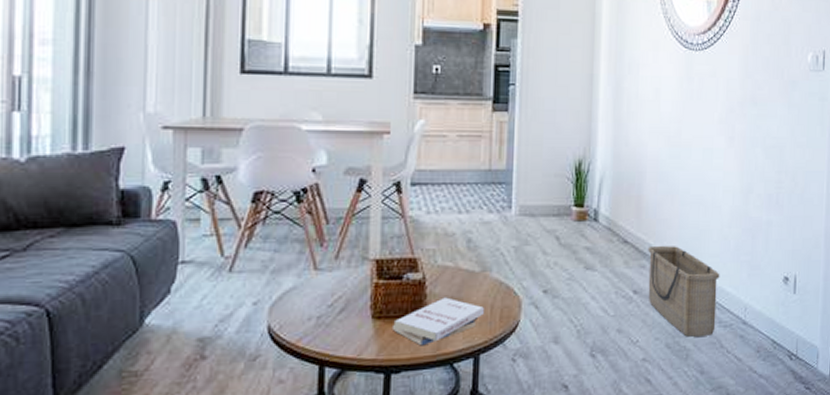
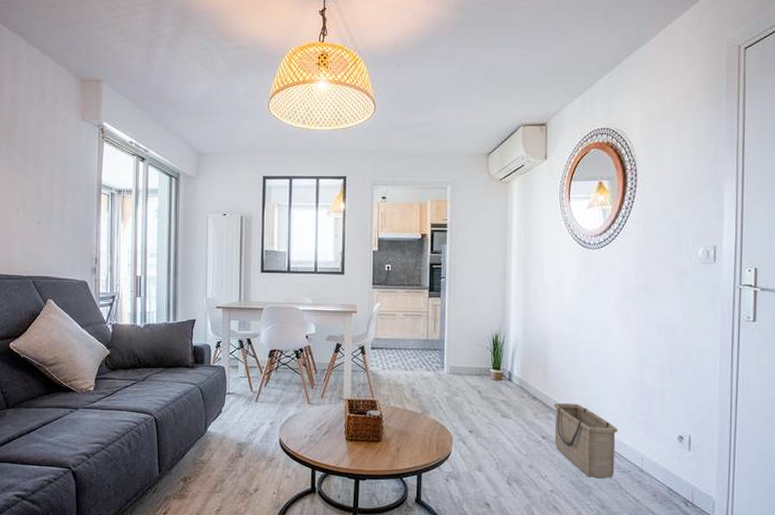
books: present [391,297,484,346] -> none [359,430,424,463]

